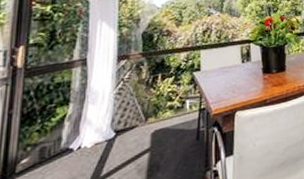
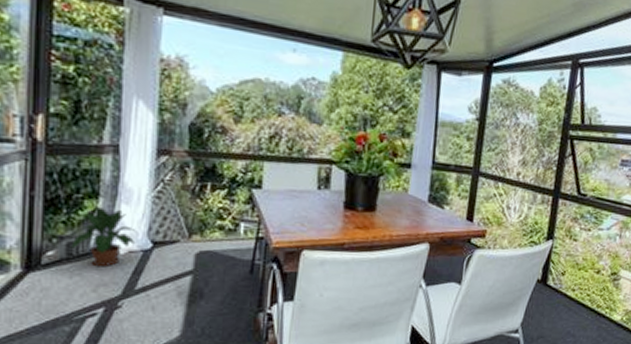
potted plant: none [42,110,104,165] -> present [69,205,140,267]

